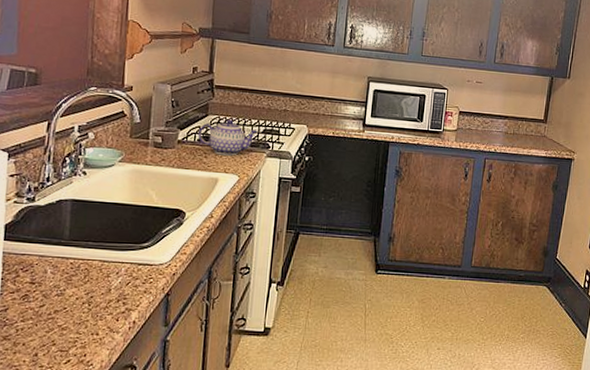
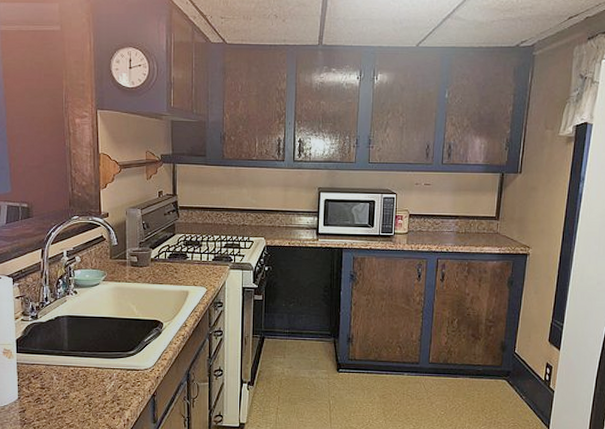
teapot: present [198,119,258,156] -> none [168,236,220,270]

